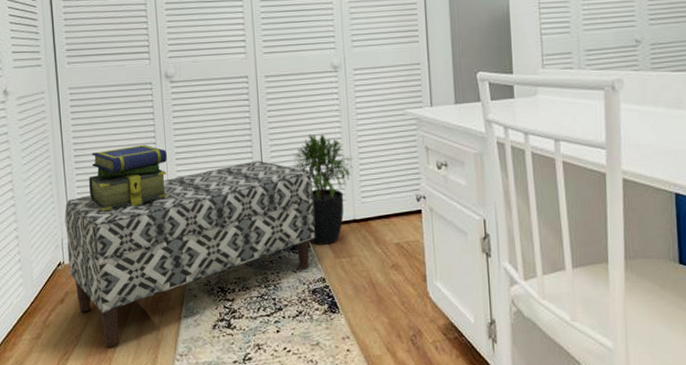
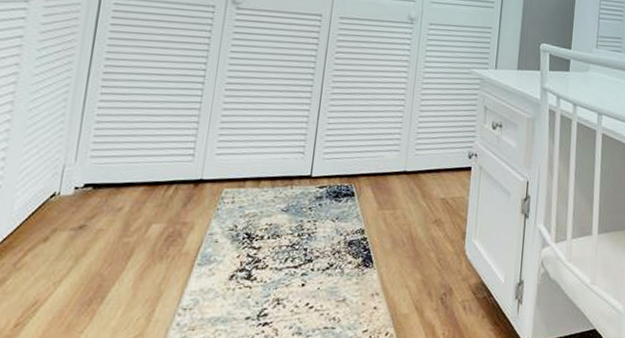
bench: present [64,160,315,347] -> none [64,101,369,298]
stack of books: present [89,144,168,212] -> none [112,69,216,139]
potted plant: present [292,133,354,245] -> none [351,80,415,195]

